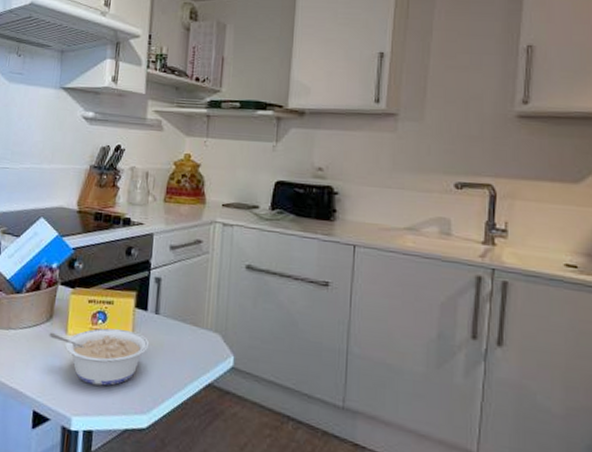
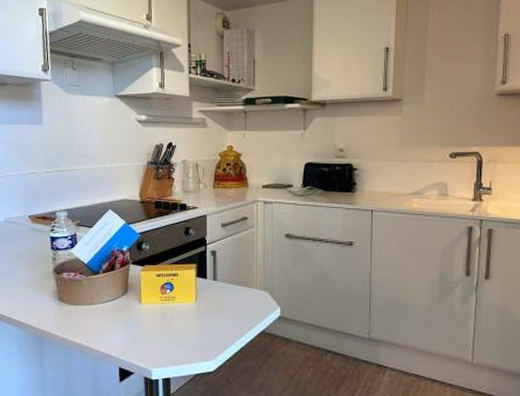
legume: present [49,328,150,386] -> none [126,296,211,342]

